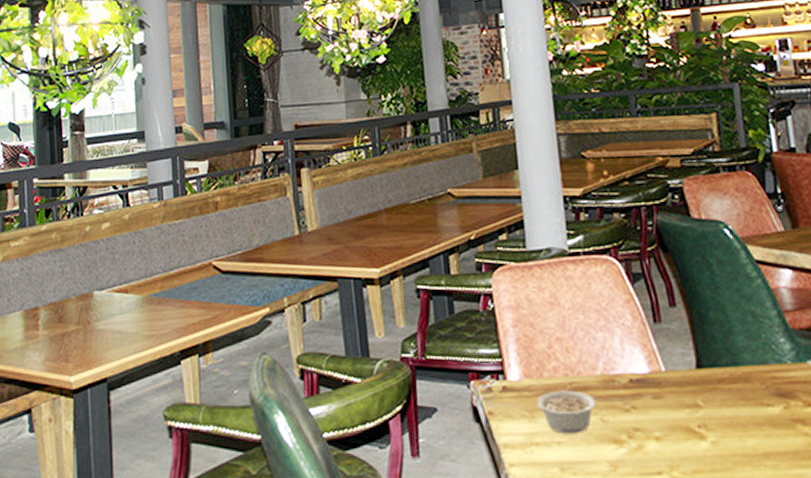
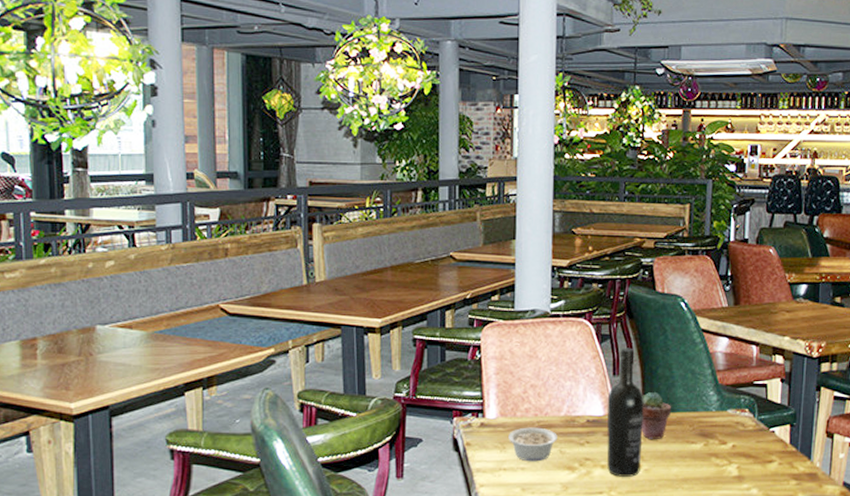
wine bottle: none [650,287,706,452] -> present [607,347,644,477]
potted succulent: none [695,342,735,402] -> present [642,392,672,439]

